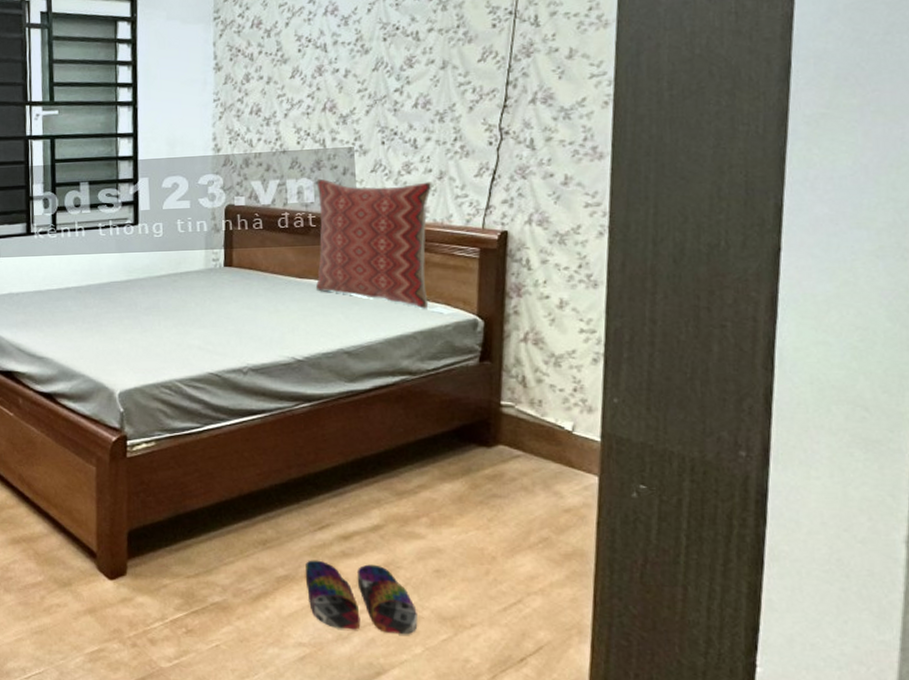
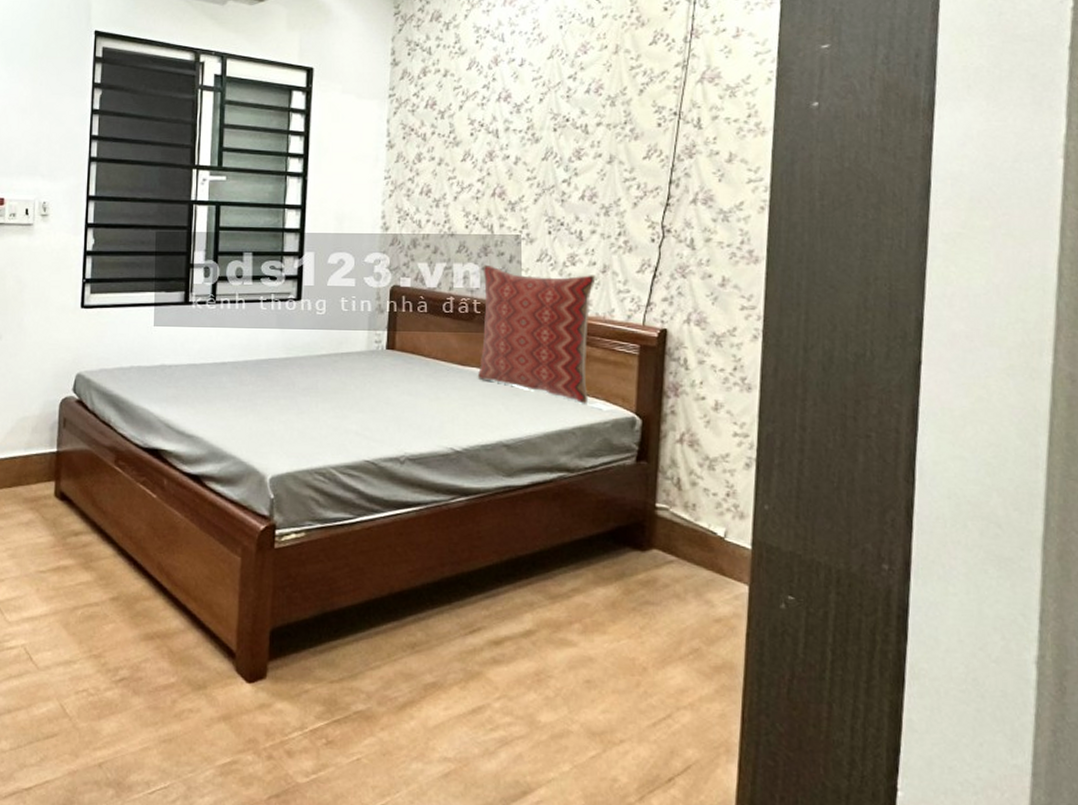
slippers: present [305,560,418,634] -> none [453,666,567,750]

